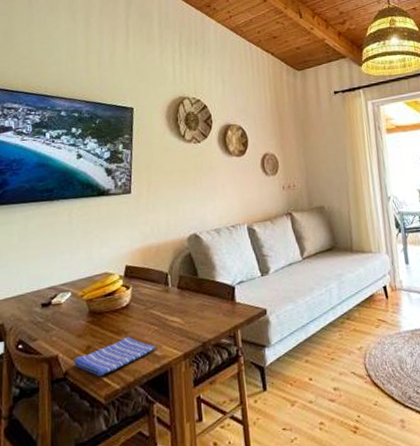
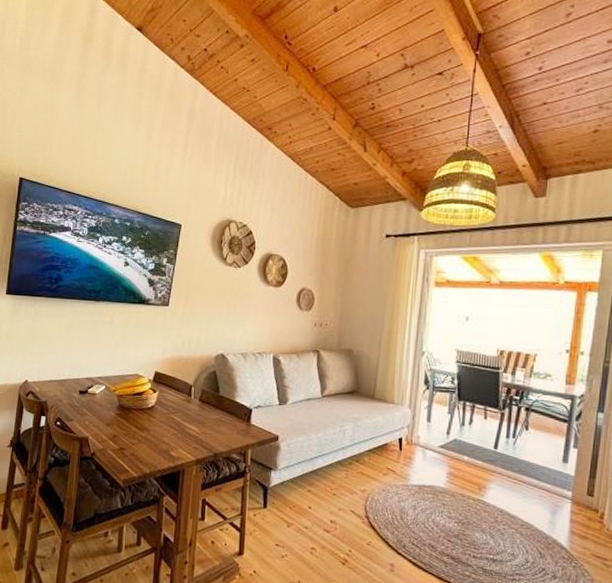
dish towel: present [73,336,157,377] -> none [100,434,173,463]

